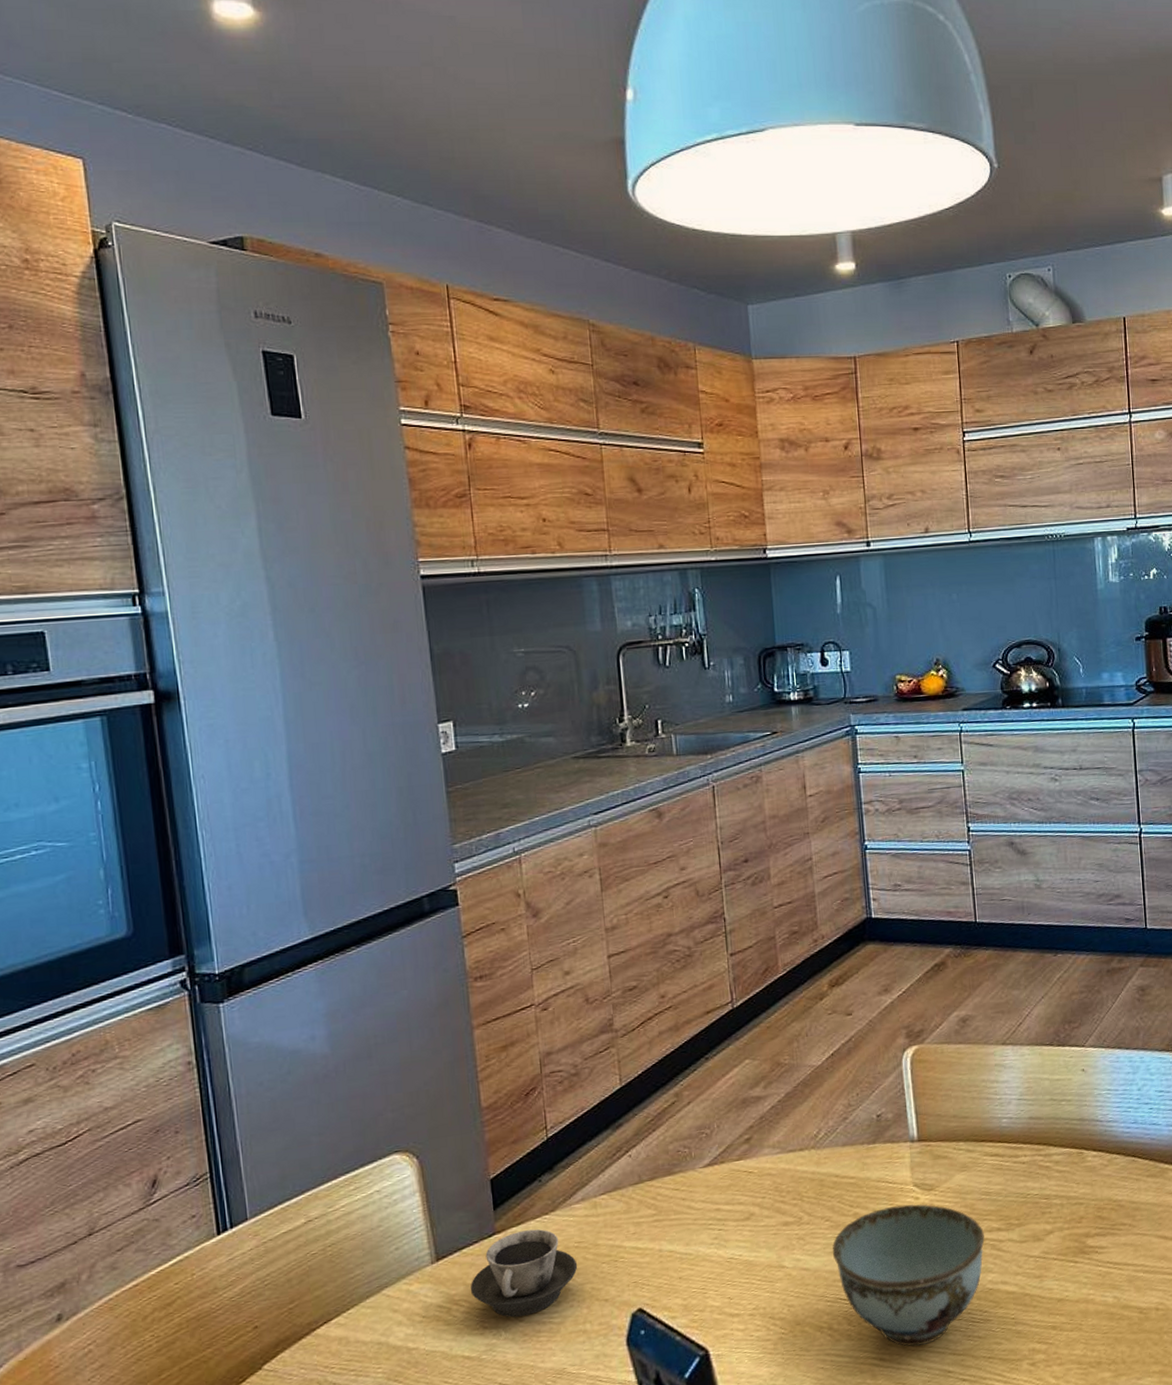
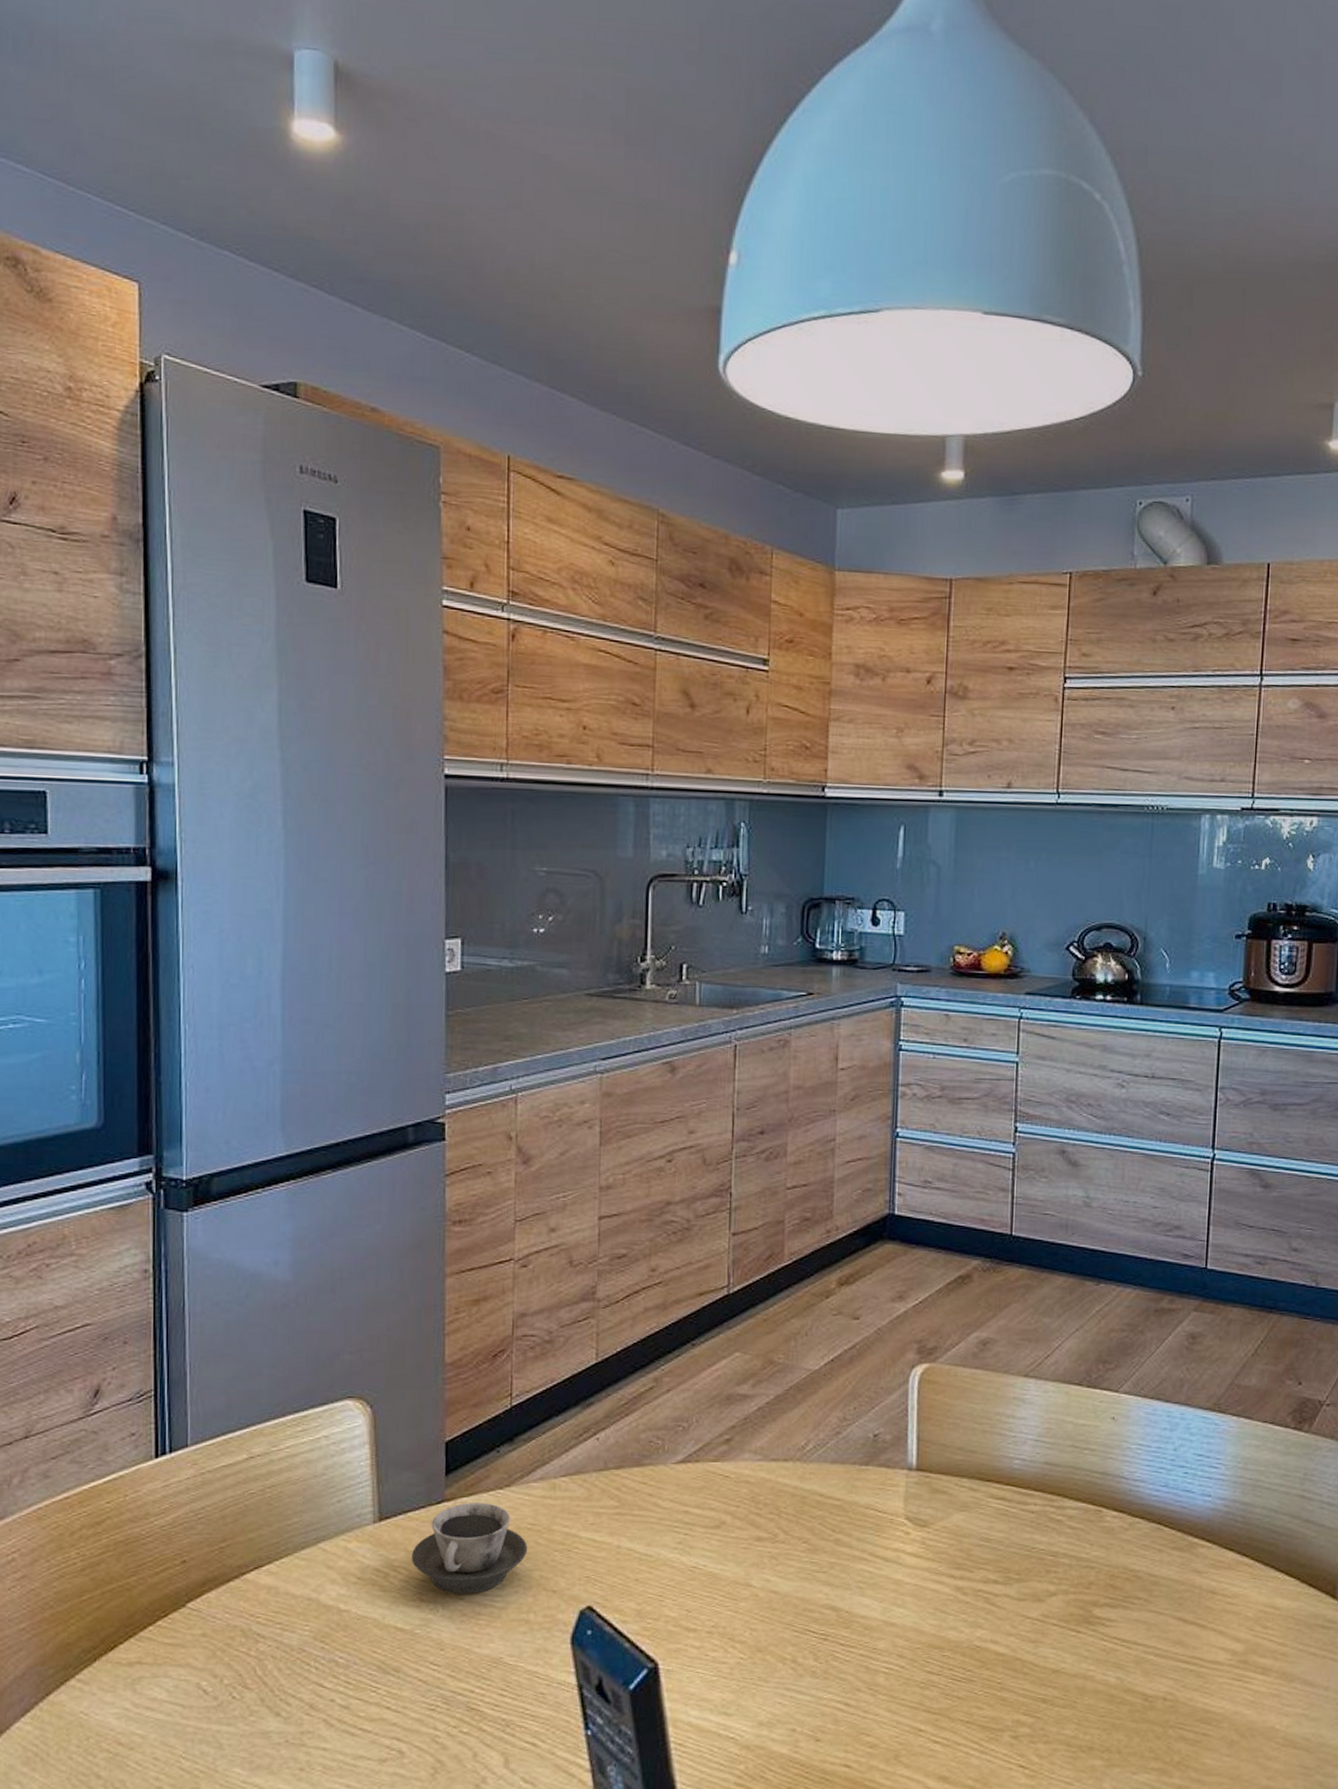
bowl: present [832,1204,986,1347] -> none [806,1538,979,1696]

